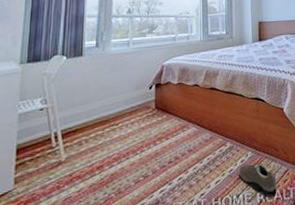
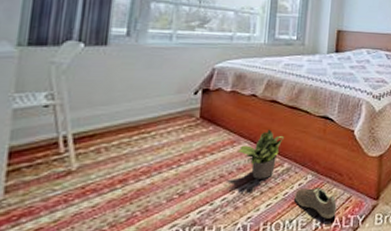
potted plant: none [187,113,224,159] -> present [238,129,284,179]

